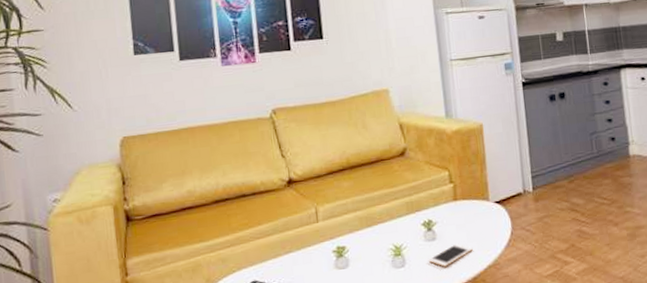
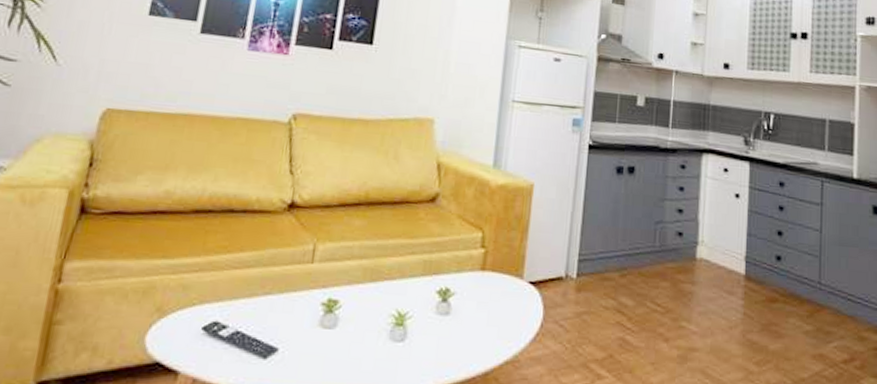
cell phone: present [429,243,473,267] -> none [435,324,491,352]

